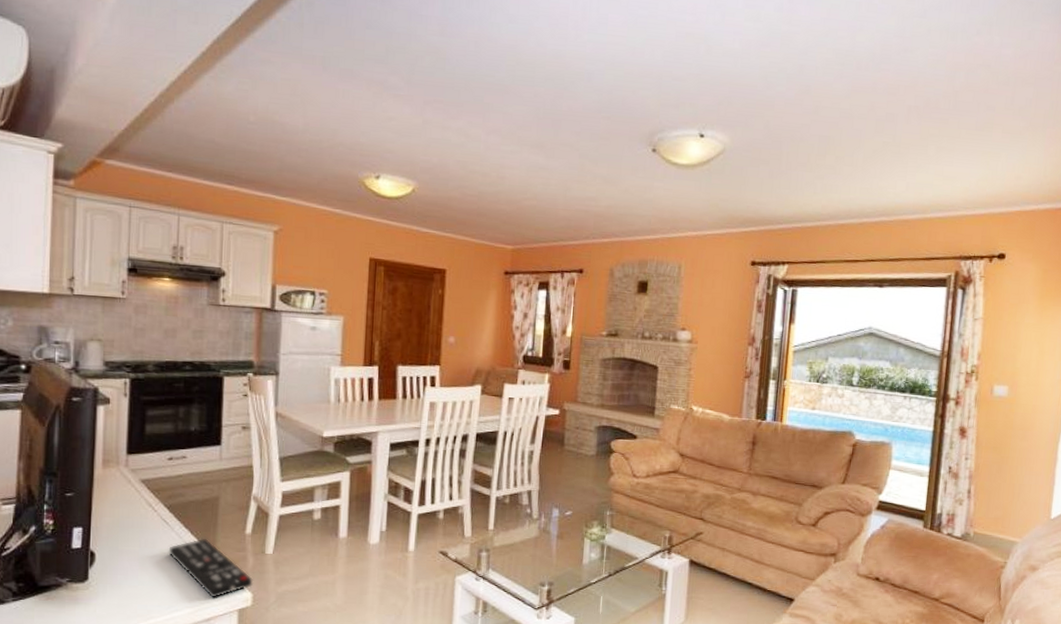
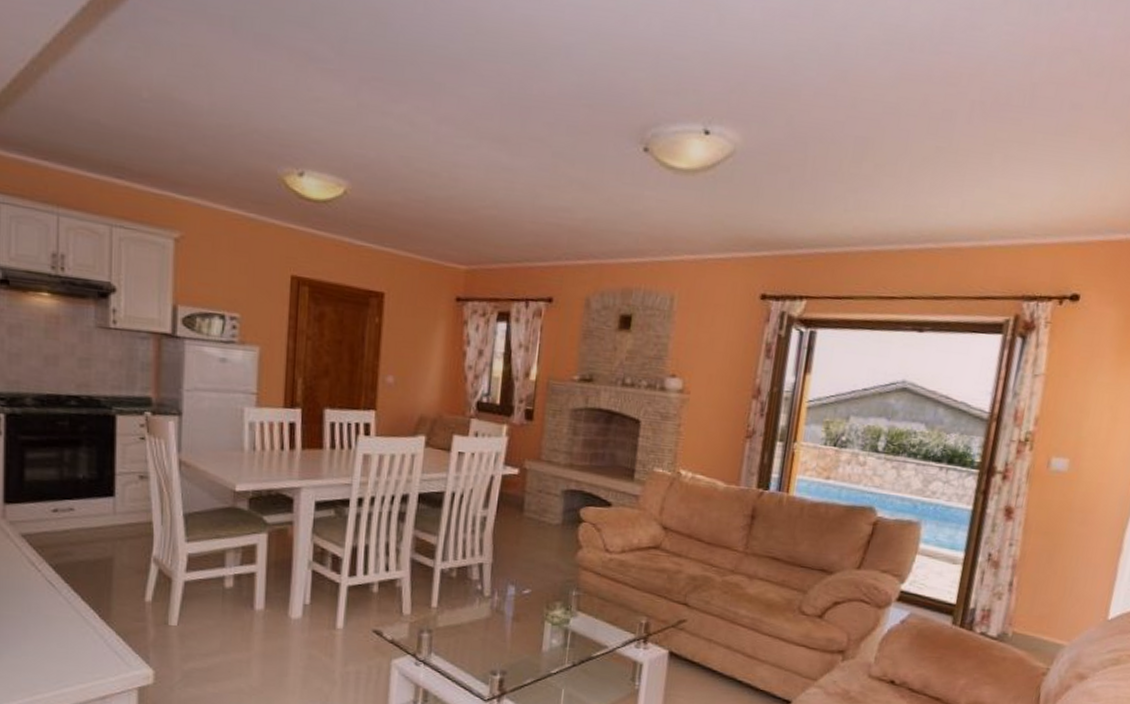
remote control: present [168,538,253,598] -> none [55,604,154,674]

